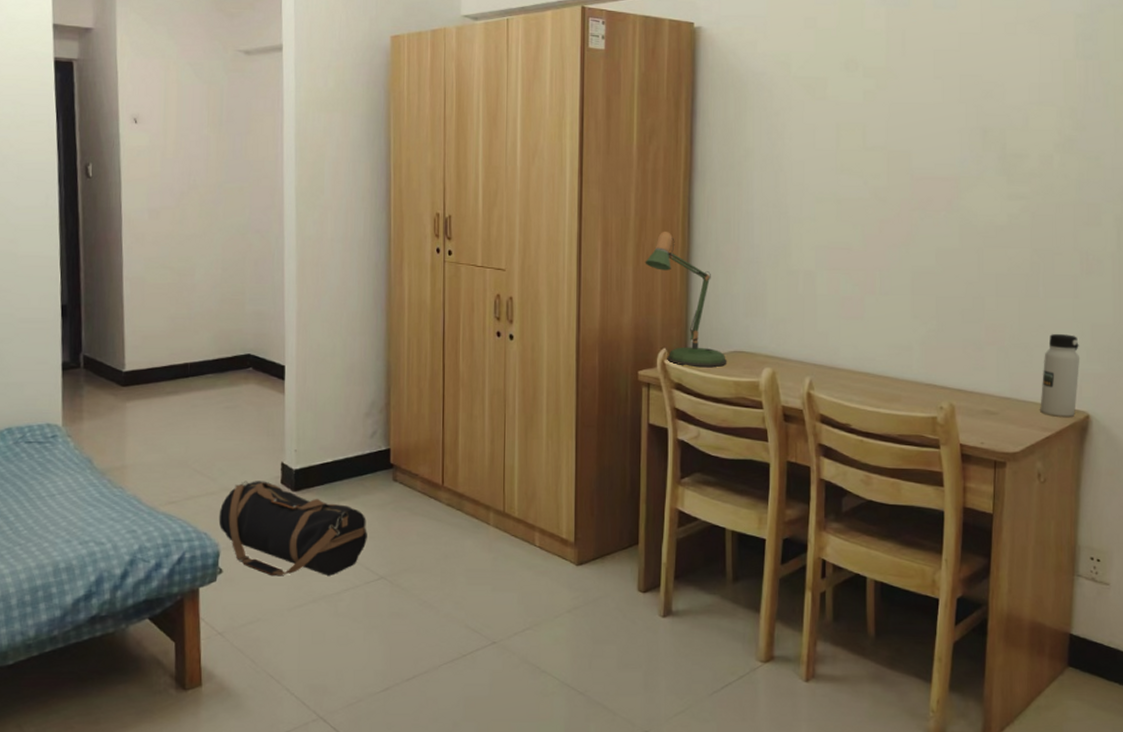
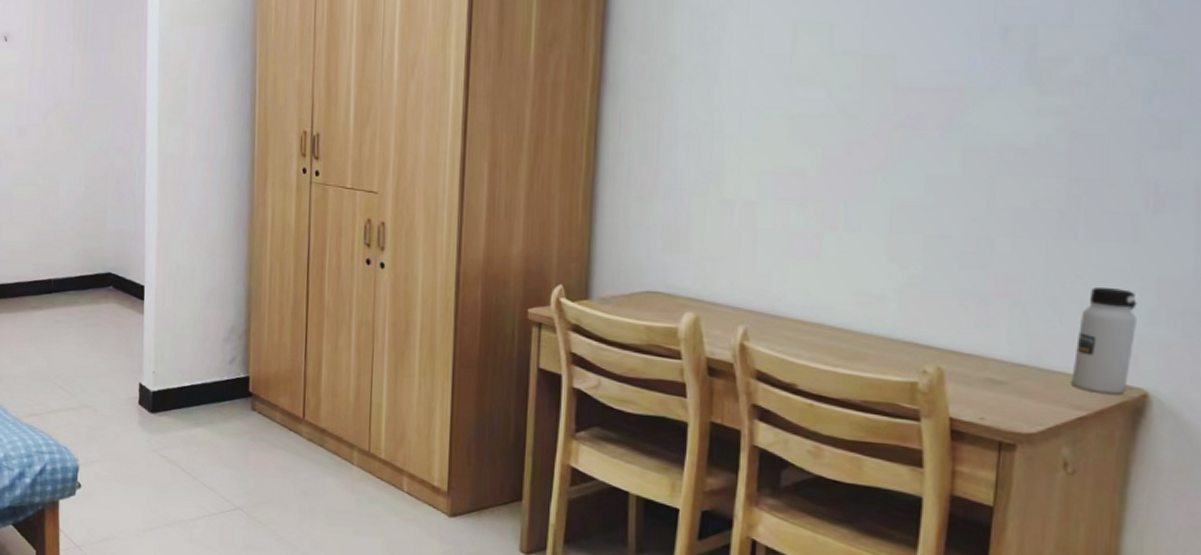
duffel bag: present [218,481,367,575] -> none [78,399,224,501]
desk lamp: present [645,231,728,367] -> none [540,151,638,308]

